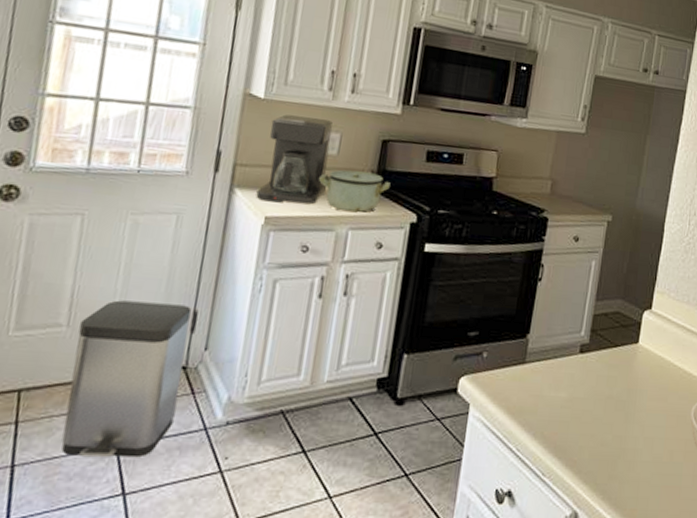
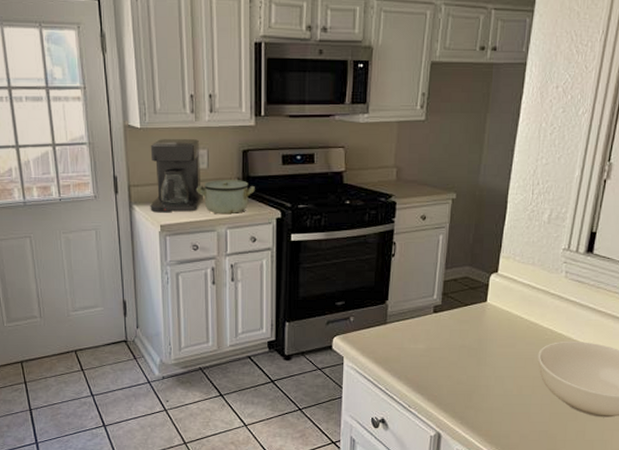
pedal bin: present [61,300,192,458] -> none [48,297,126,403]

